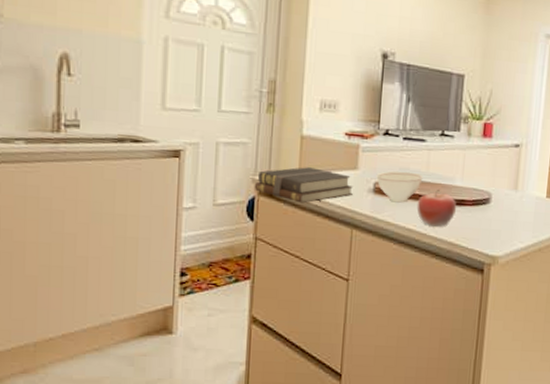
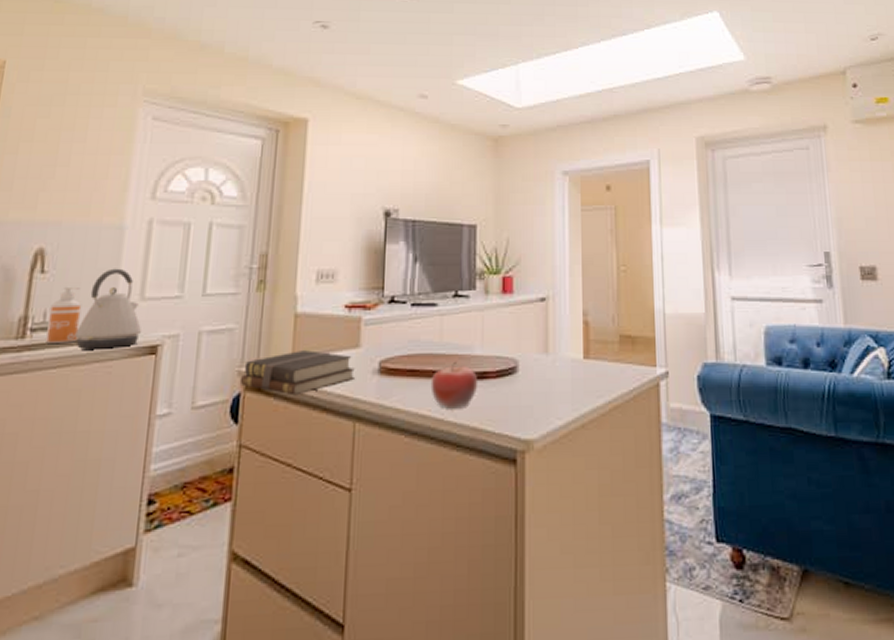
soap dispenser: none [80,90,109,141] -> present [46,286,82,345]
kettle: none [105,78,164,150] -> present [74,268,141,351]
bowl: present [376,171,423,203] -> none [381,343,436,383]

